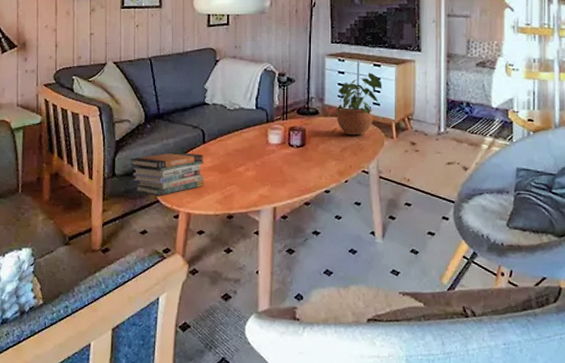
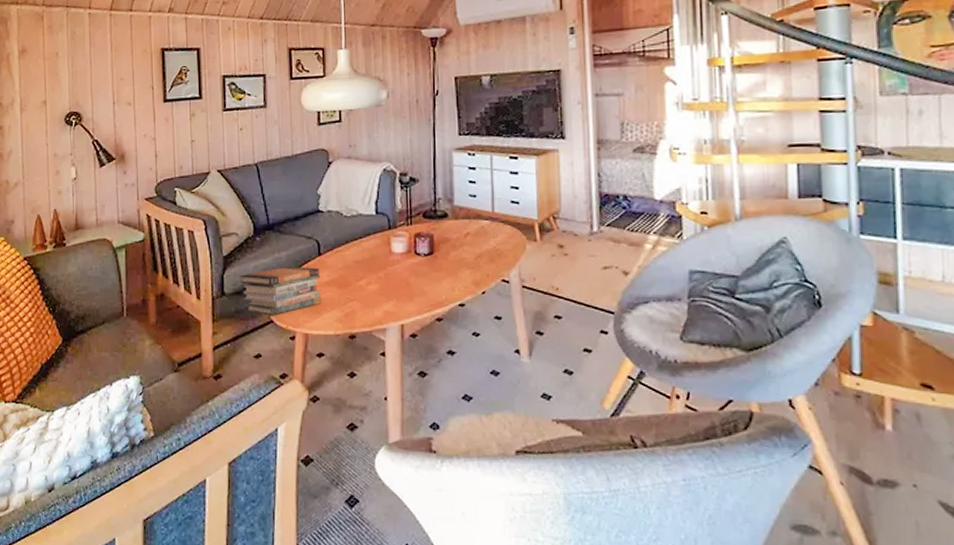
potted plant: present [336,72,382,136] -> none [468,166,521,240]

